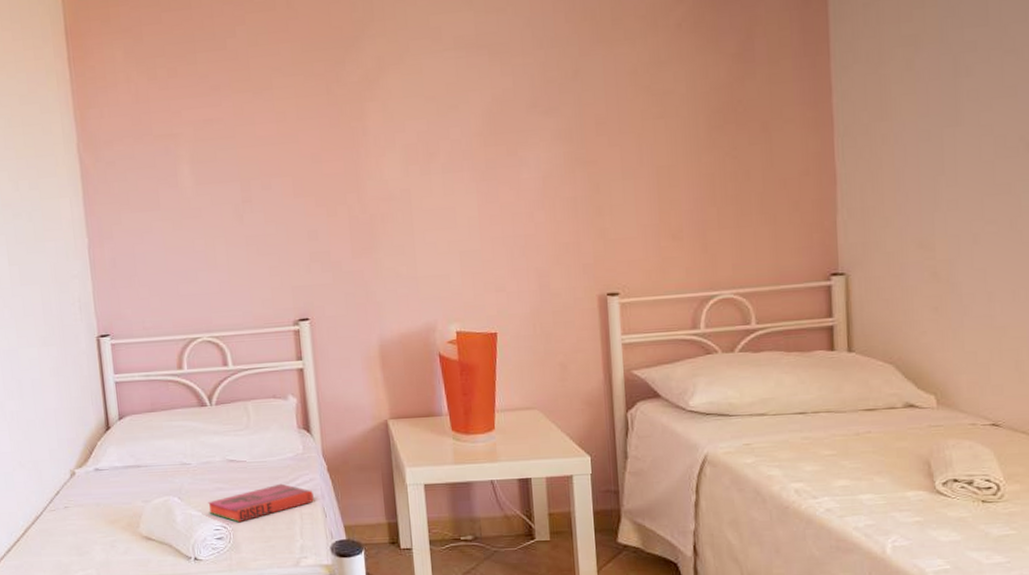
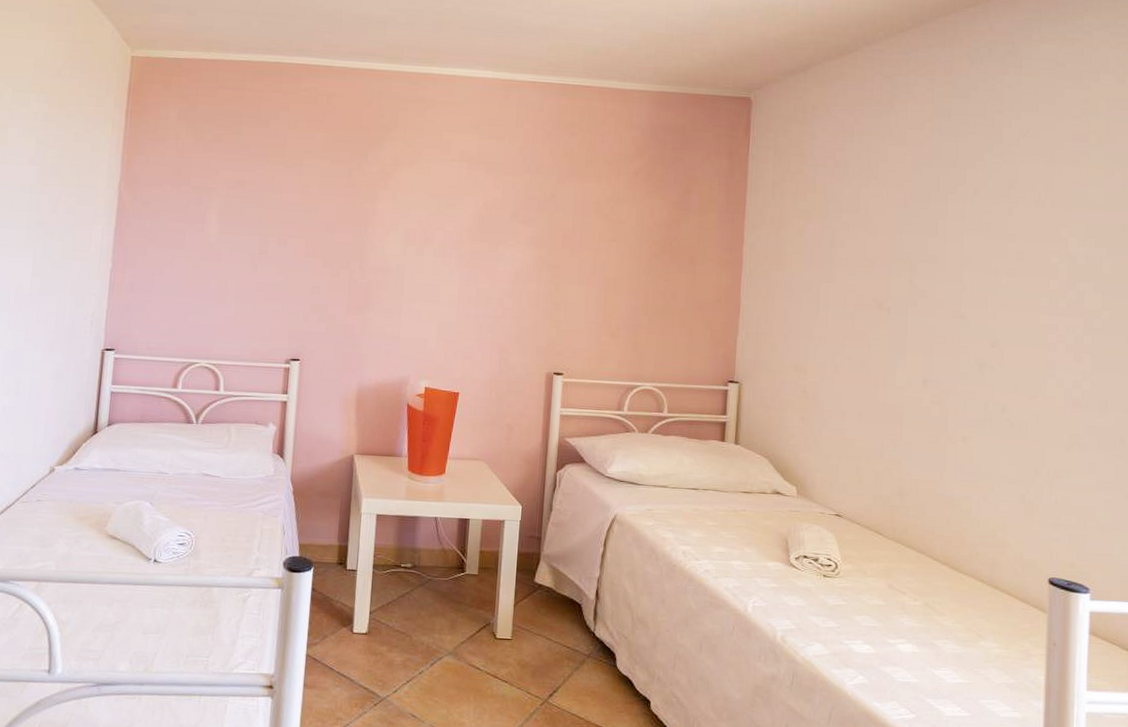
hardback book: present [208,483,314,523] -> none [176,500,276,532]

